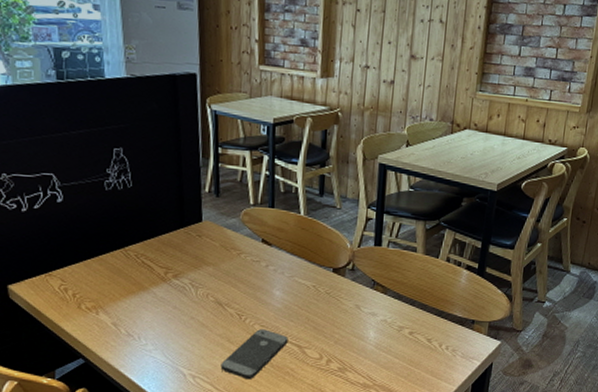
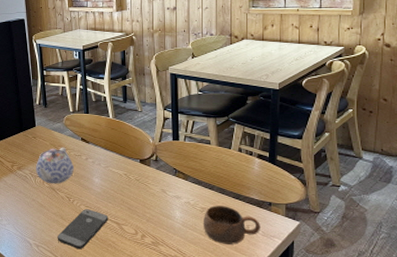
teapot: none [198,250,250,298] -> present [36,147,74,184]
cup: none [398,324,461,368] -> present [203,205,260,245]

